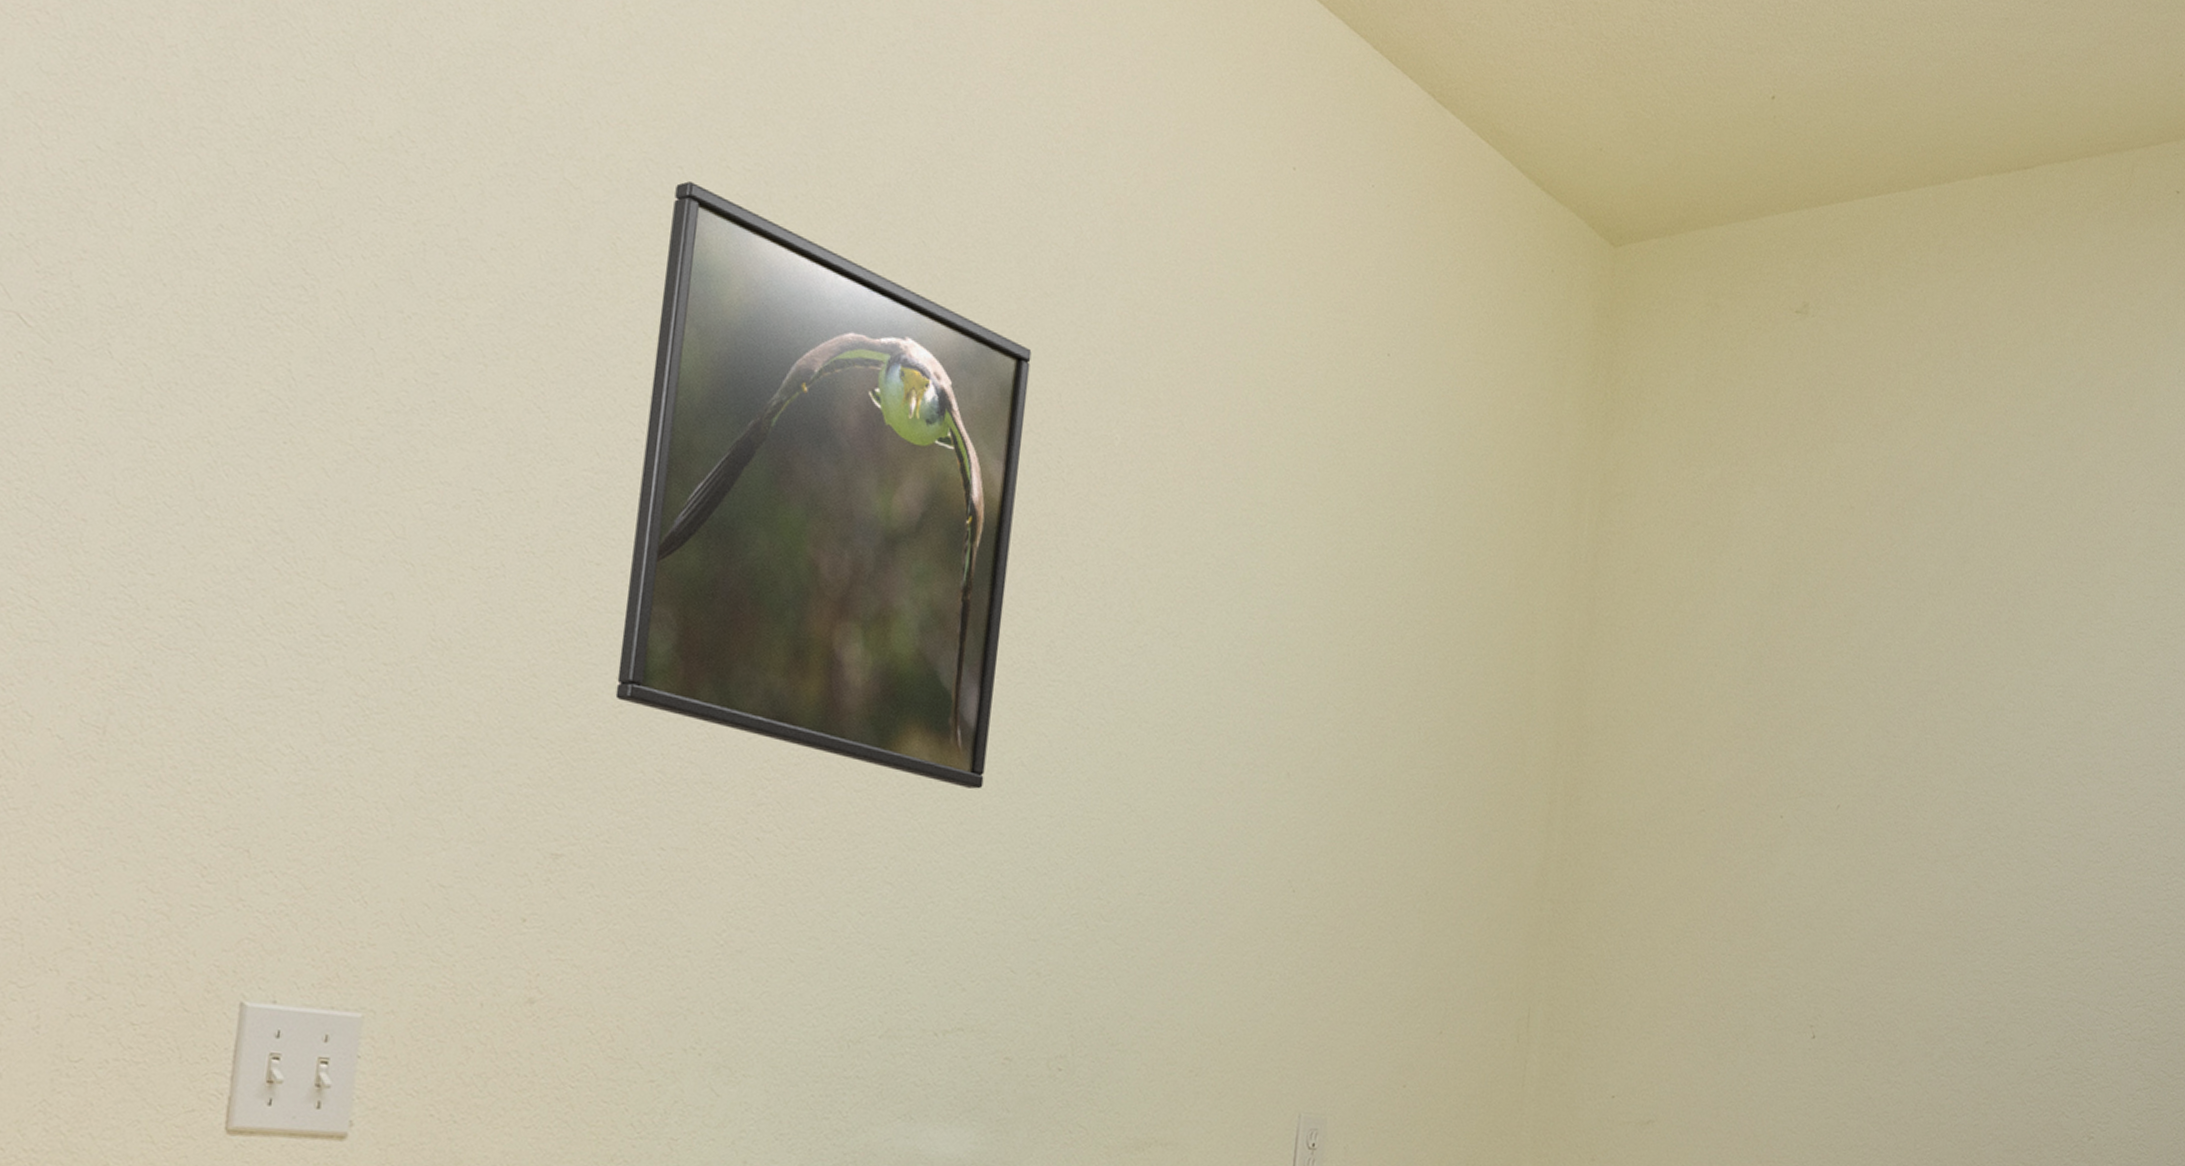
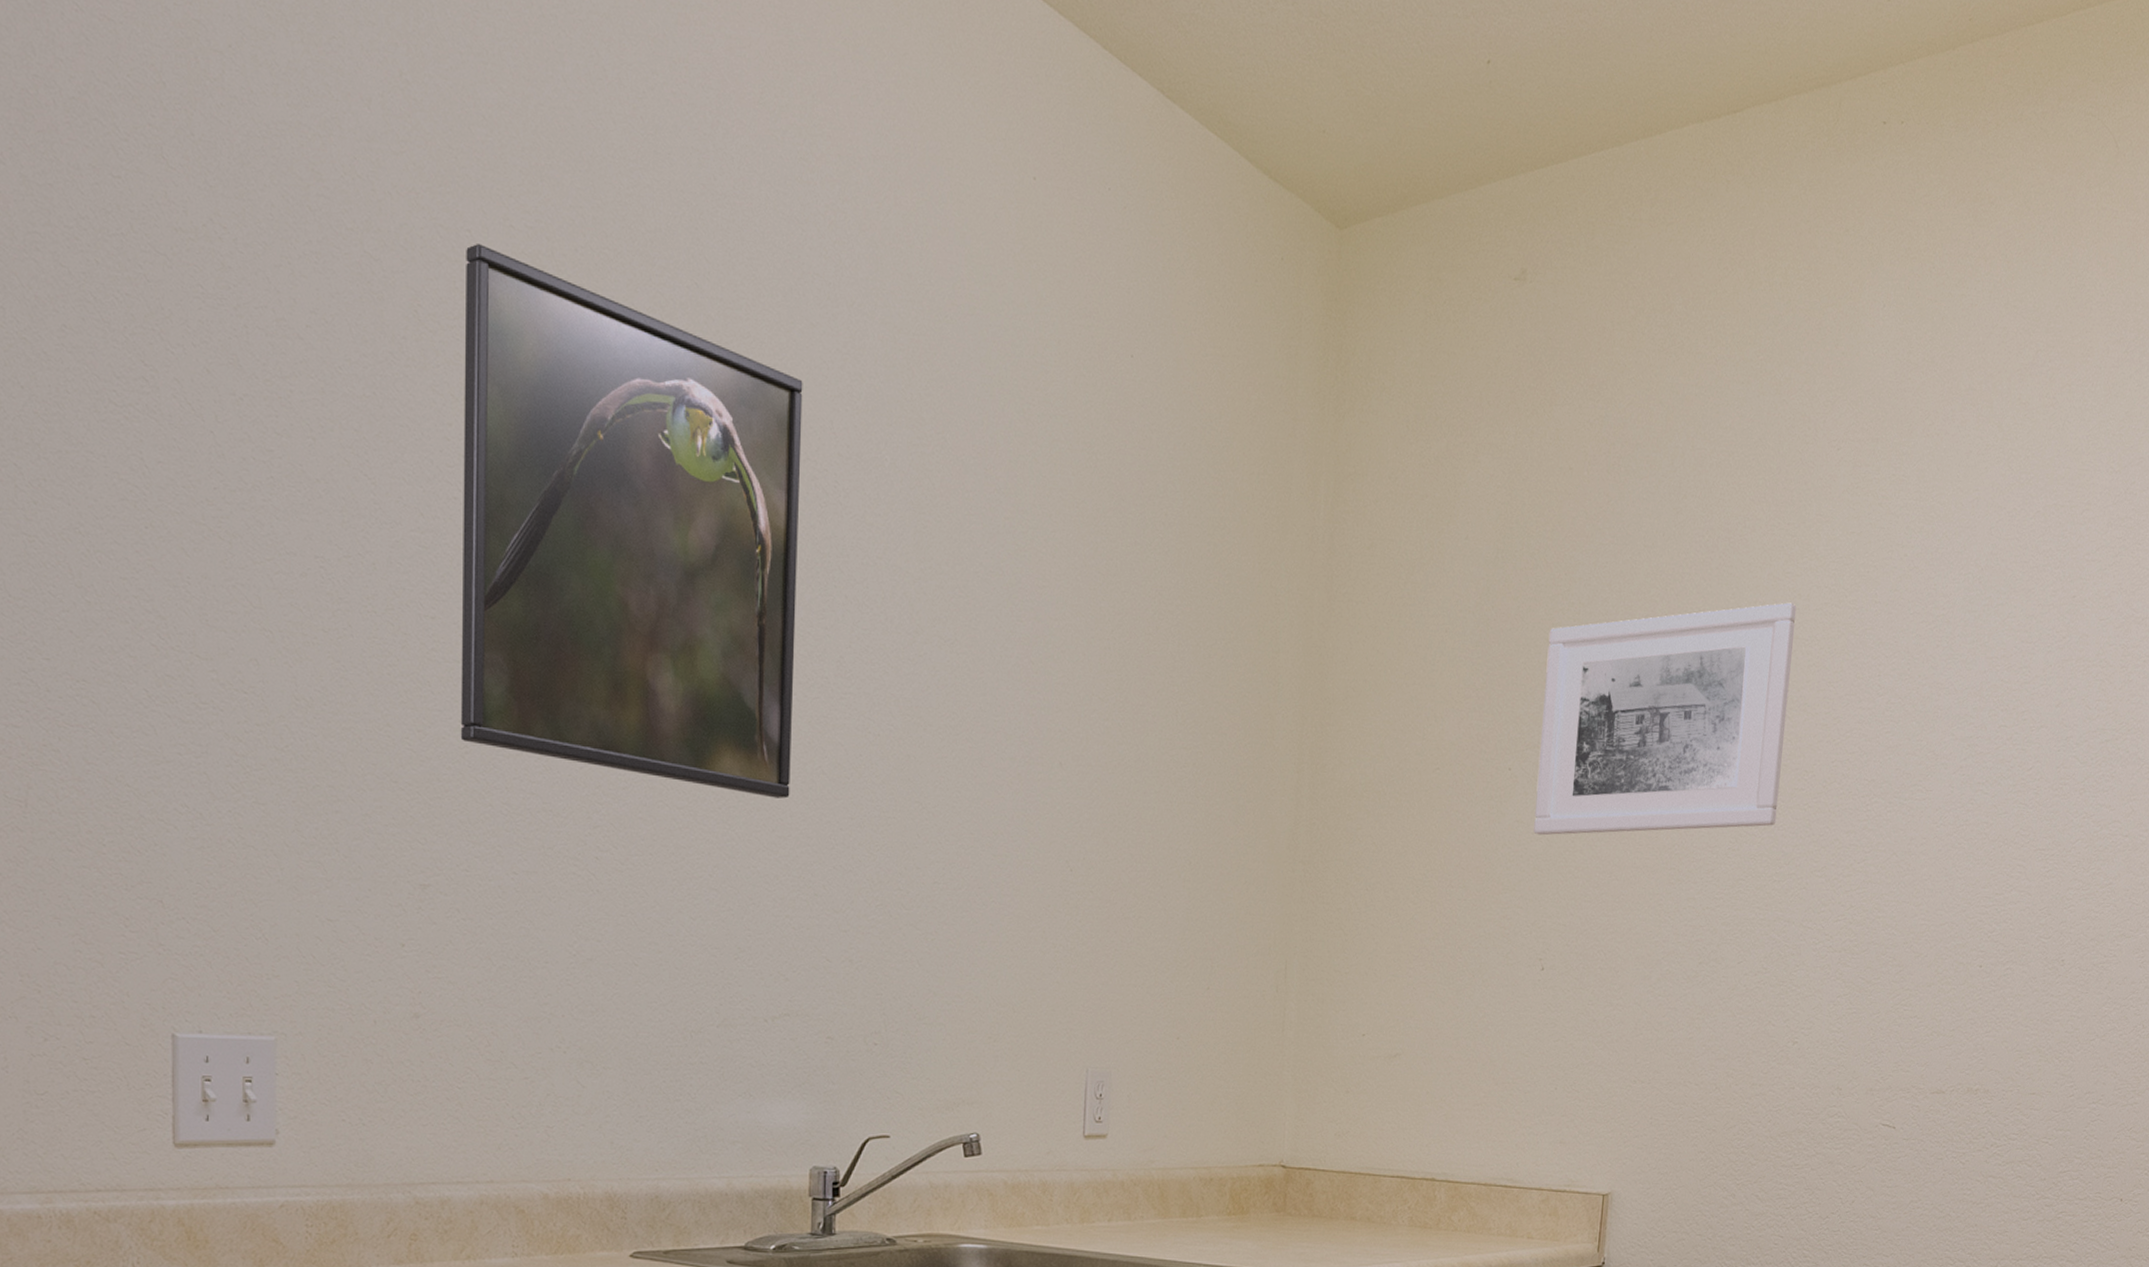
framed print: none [1806,663,2091,899] -> present [1533,602,1797,836]

